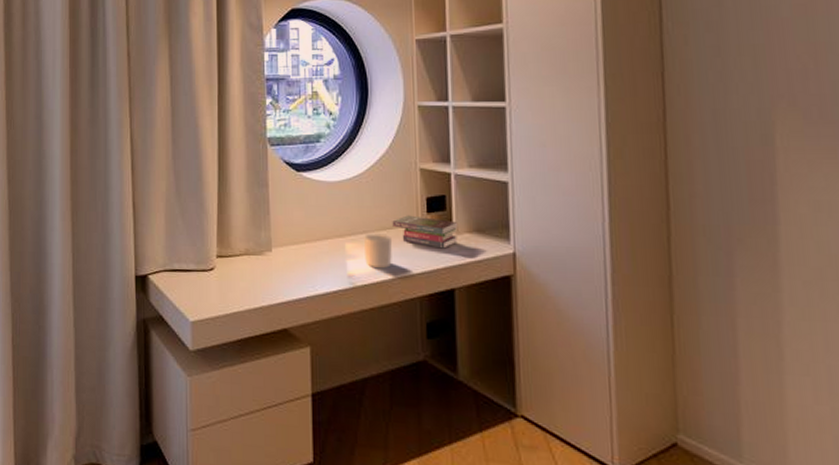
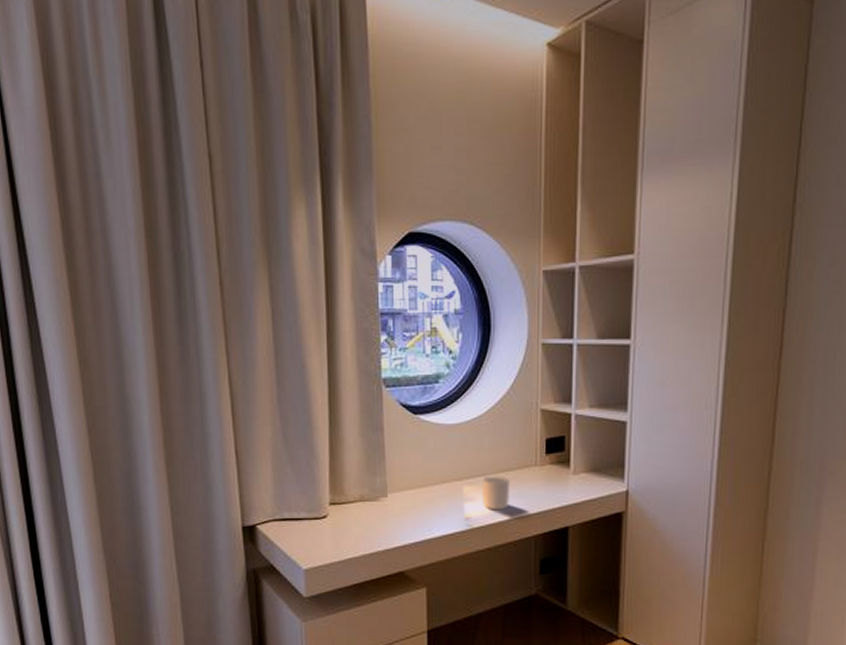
books: present [392,215,458,249] -> none [511,457,576,489]

